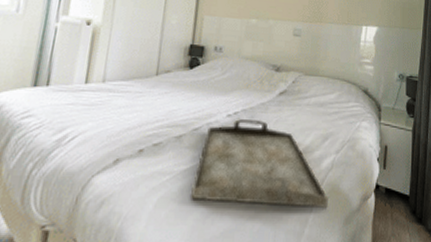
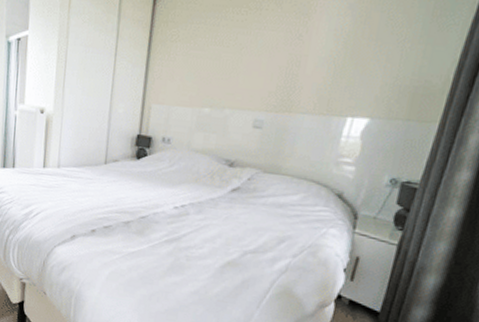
serving tray: present [191,119,330,207] -> none [138,212,280,307]

